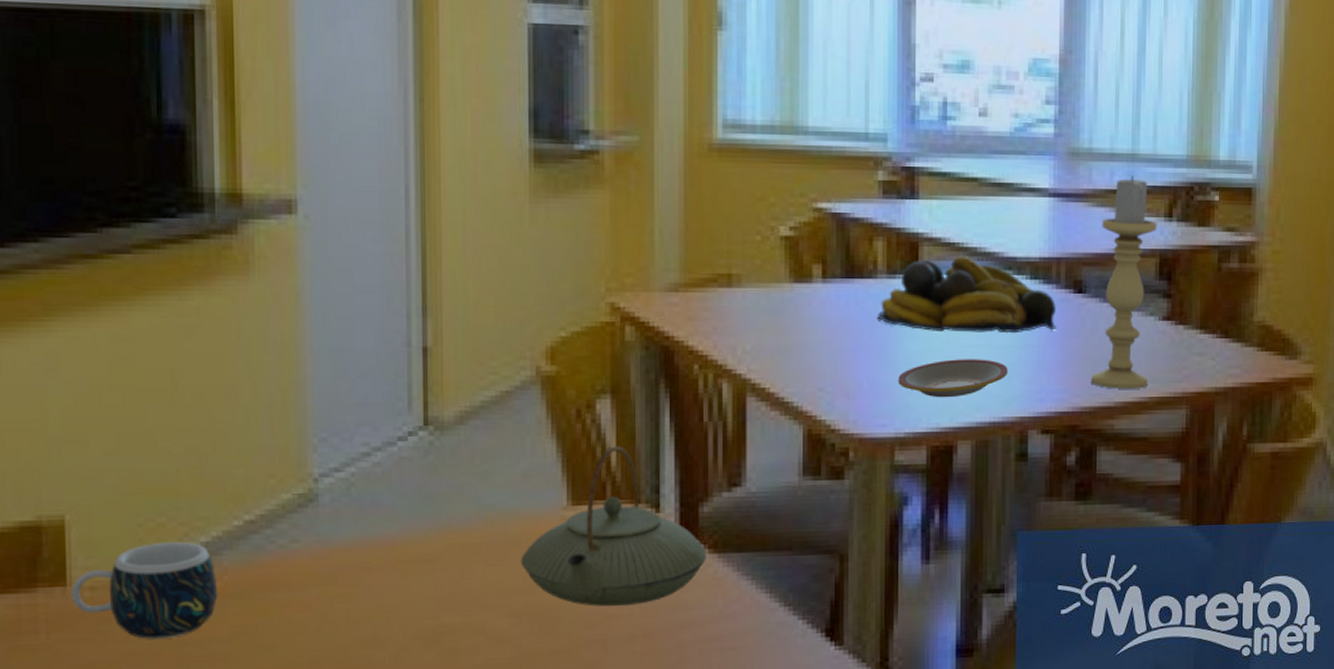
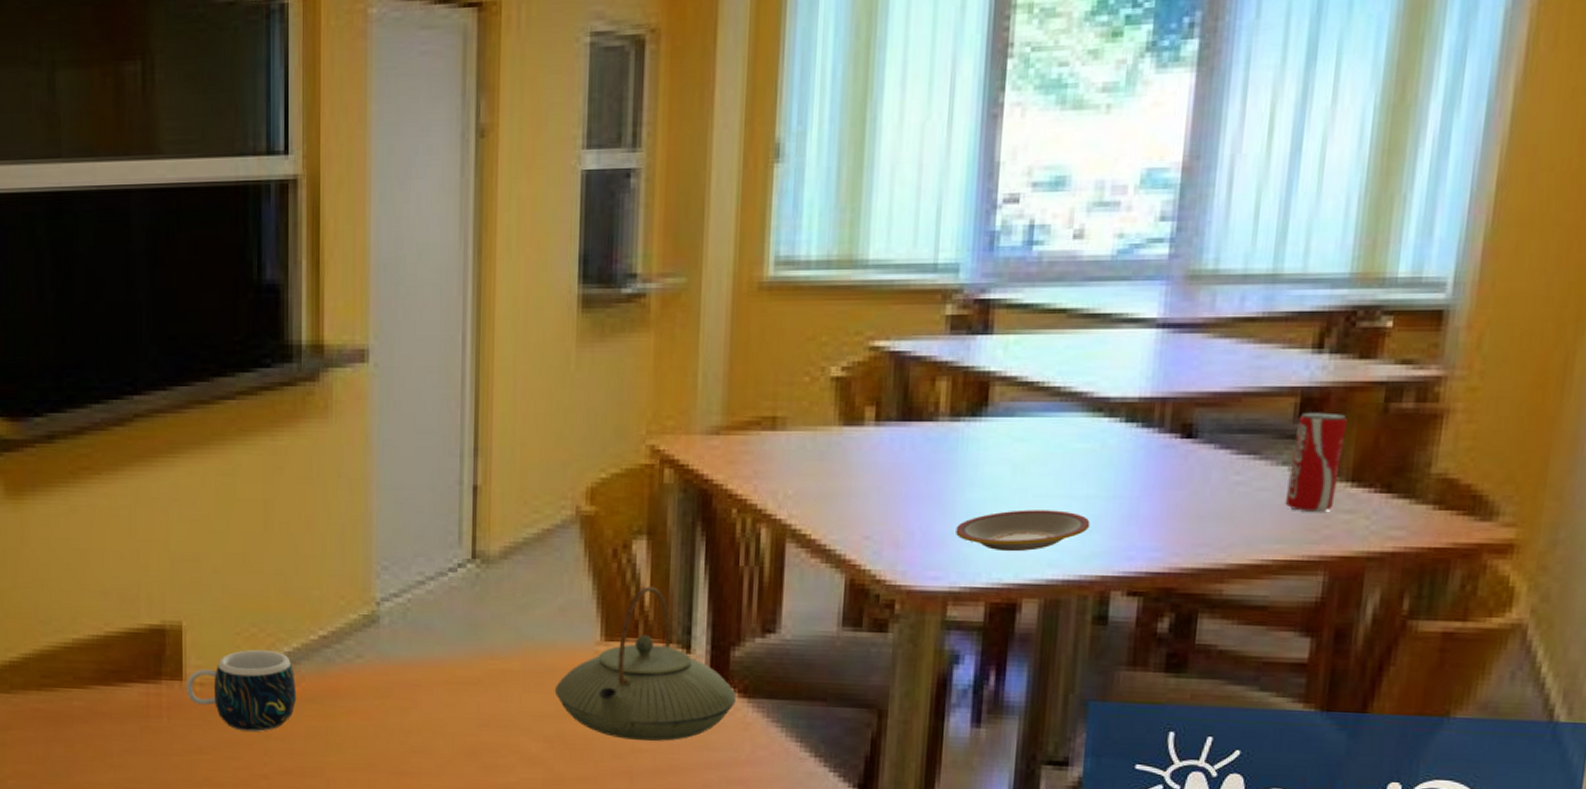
fruit bowl: present [878,255,1057,334] -> none [936,396,1156,483]
candle holder: present [1090,176,1157,389] -> none [1195,300,1301,550]
beverage can: none [1154,271,1193,355] -> present [1284,412,1347,512]

